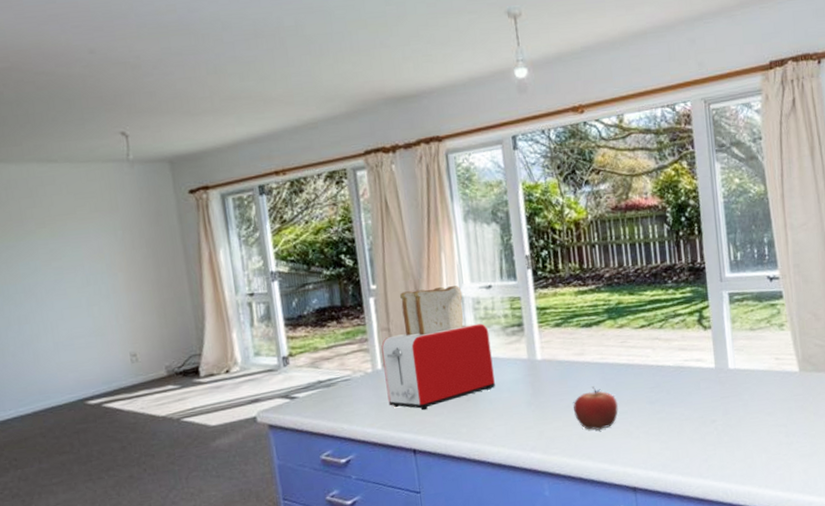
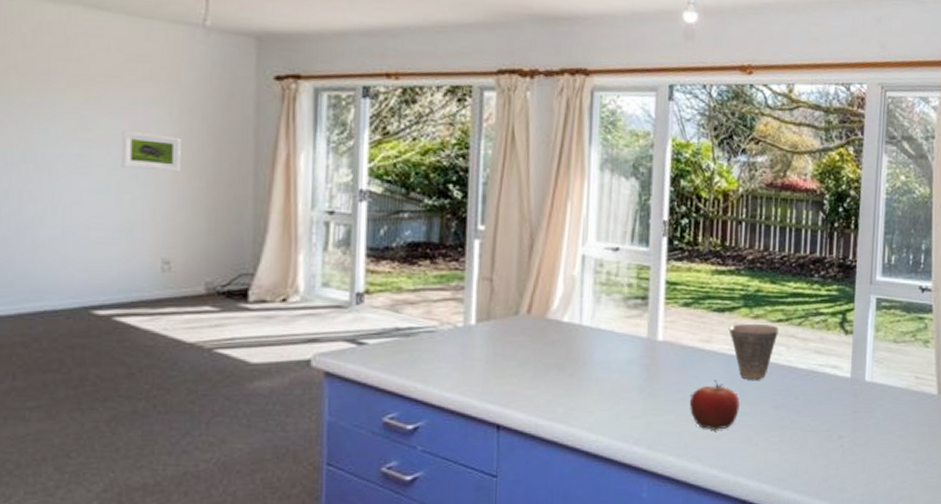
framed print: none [83,253,131,285] -> present [121,130,181,172]
toaster: present [381,286,495,411] -> none [476,239,608,381]
cup: none [598,331,643,382] -> present [729,324,779,380]

